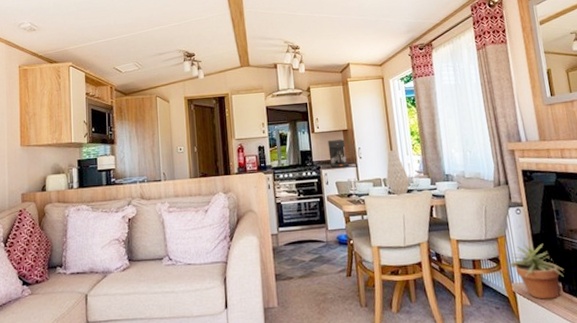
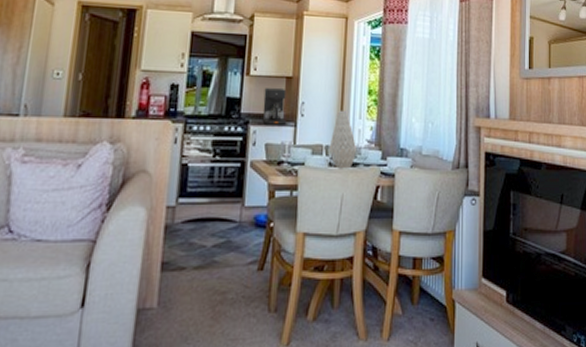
potted plant: present [507,239,565,300] -> none [451,236,511,311]

